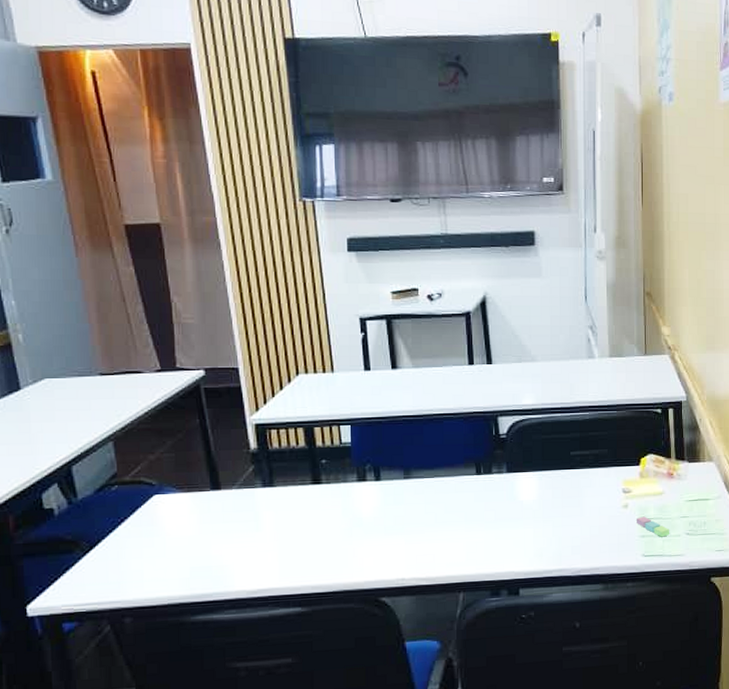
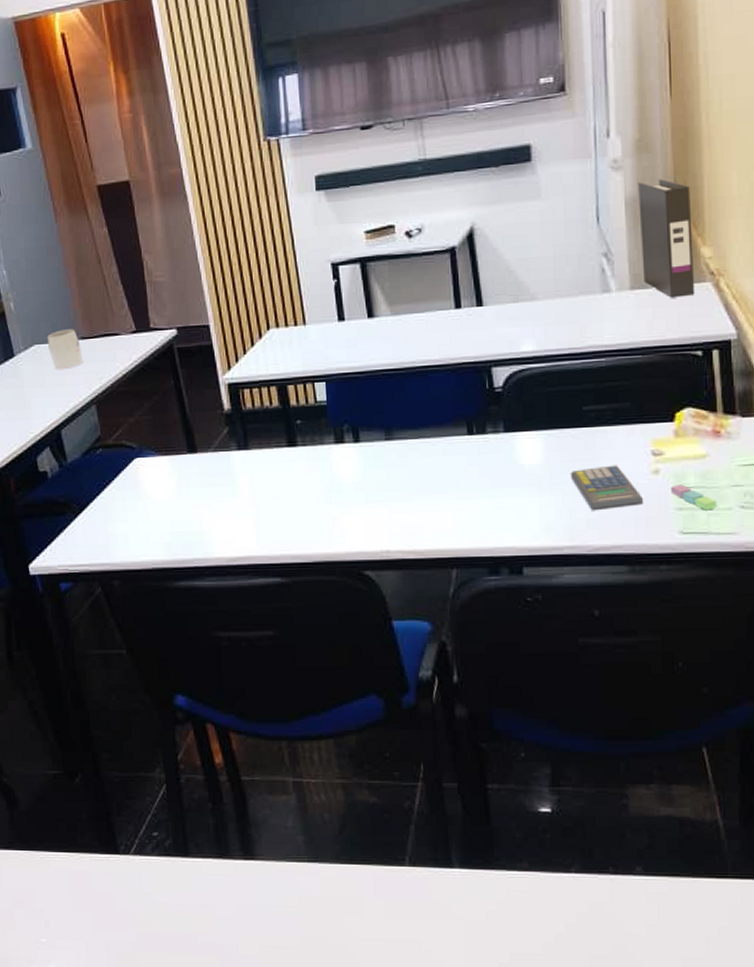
mug: none [60,364,101,406] -> present [47,329,84,370]
calculator: none [559,501,616,539] -> present [570,465,644,511]
binder: none [617,269,657,366] -> present [638,178,695,298]

